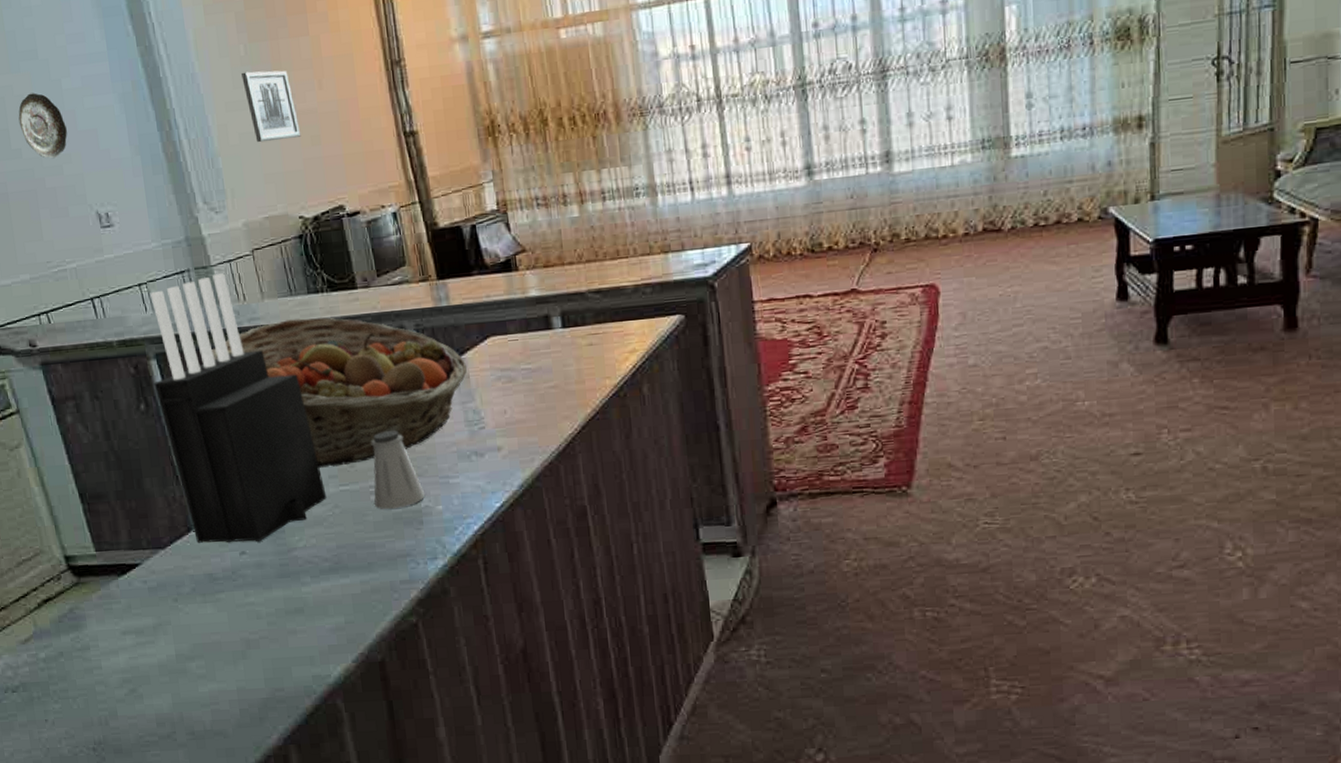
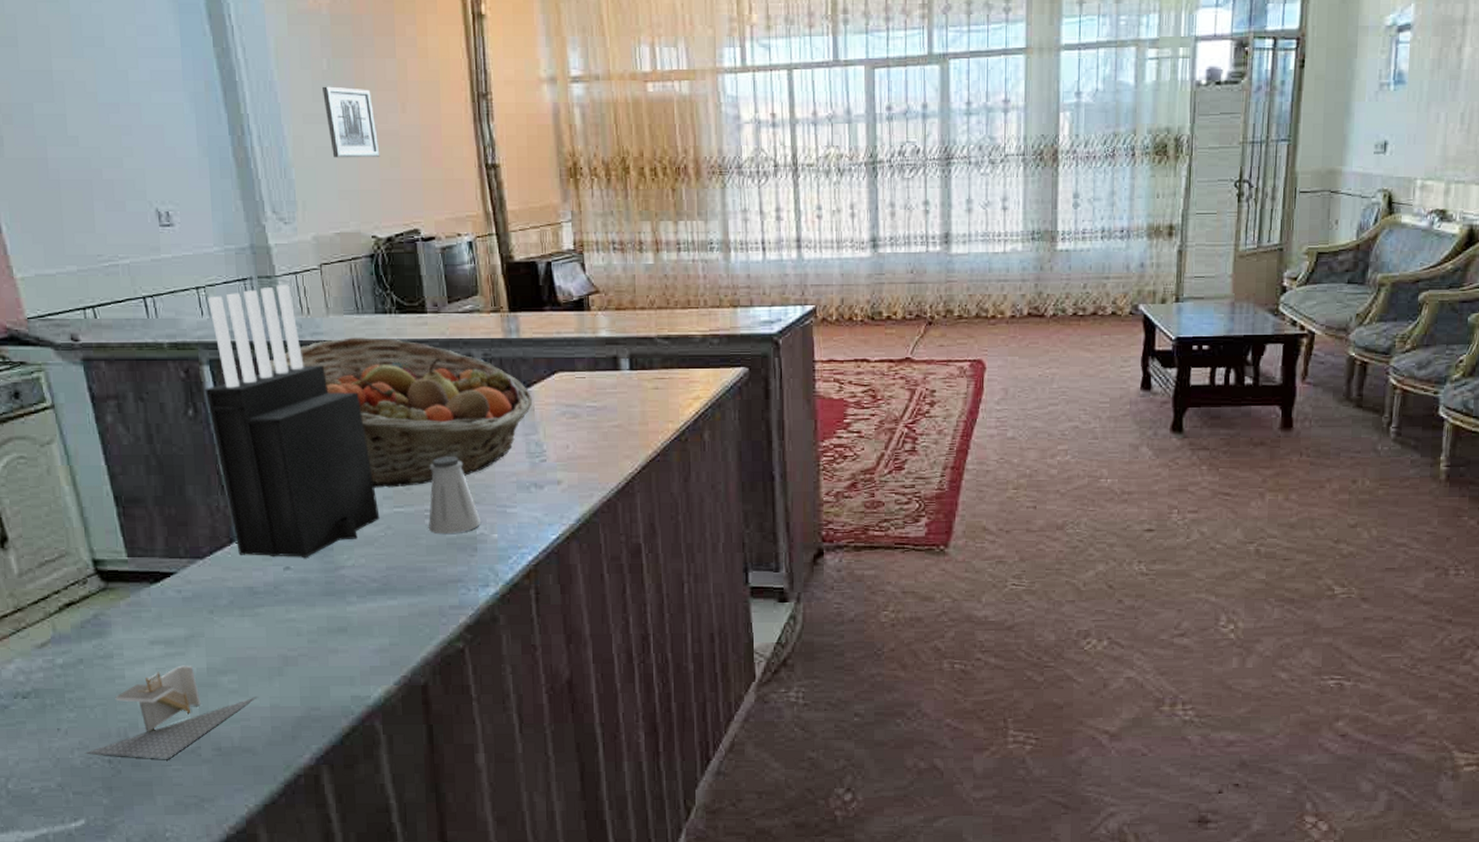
decorative plate: present [18,92,68,159] -> none [78,81,130,151]
utensil holder: none [72,653,225,745] -> present [86,665,258,759]

